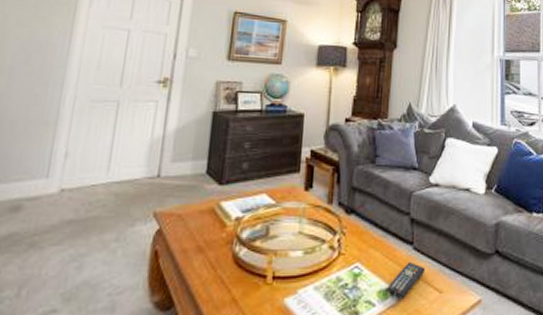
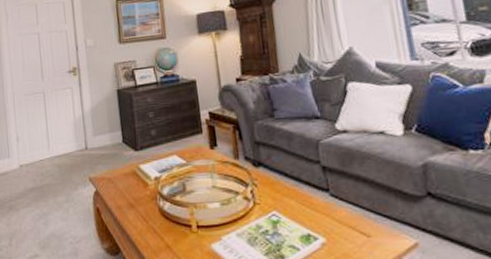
remote control: present [387,262,426,298] -> none [309,208,348,243]

